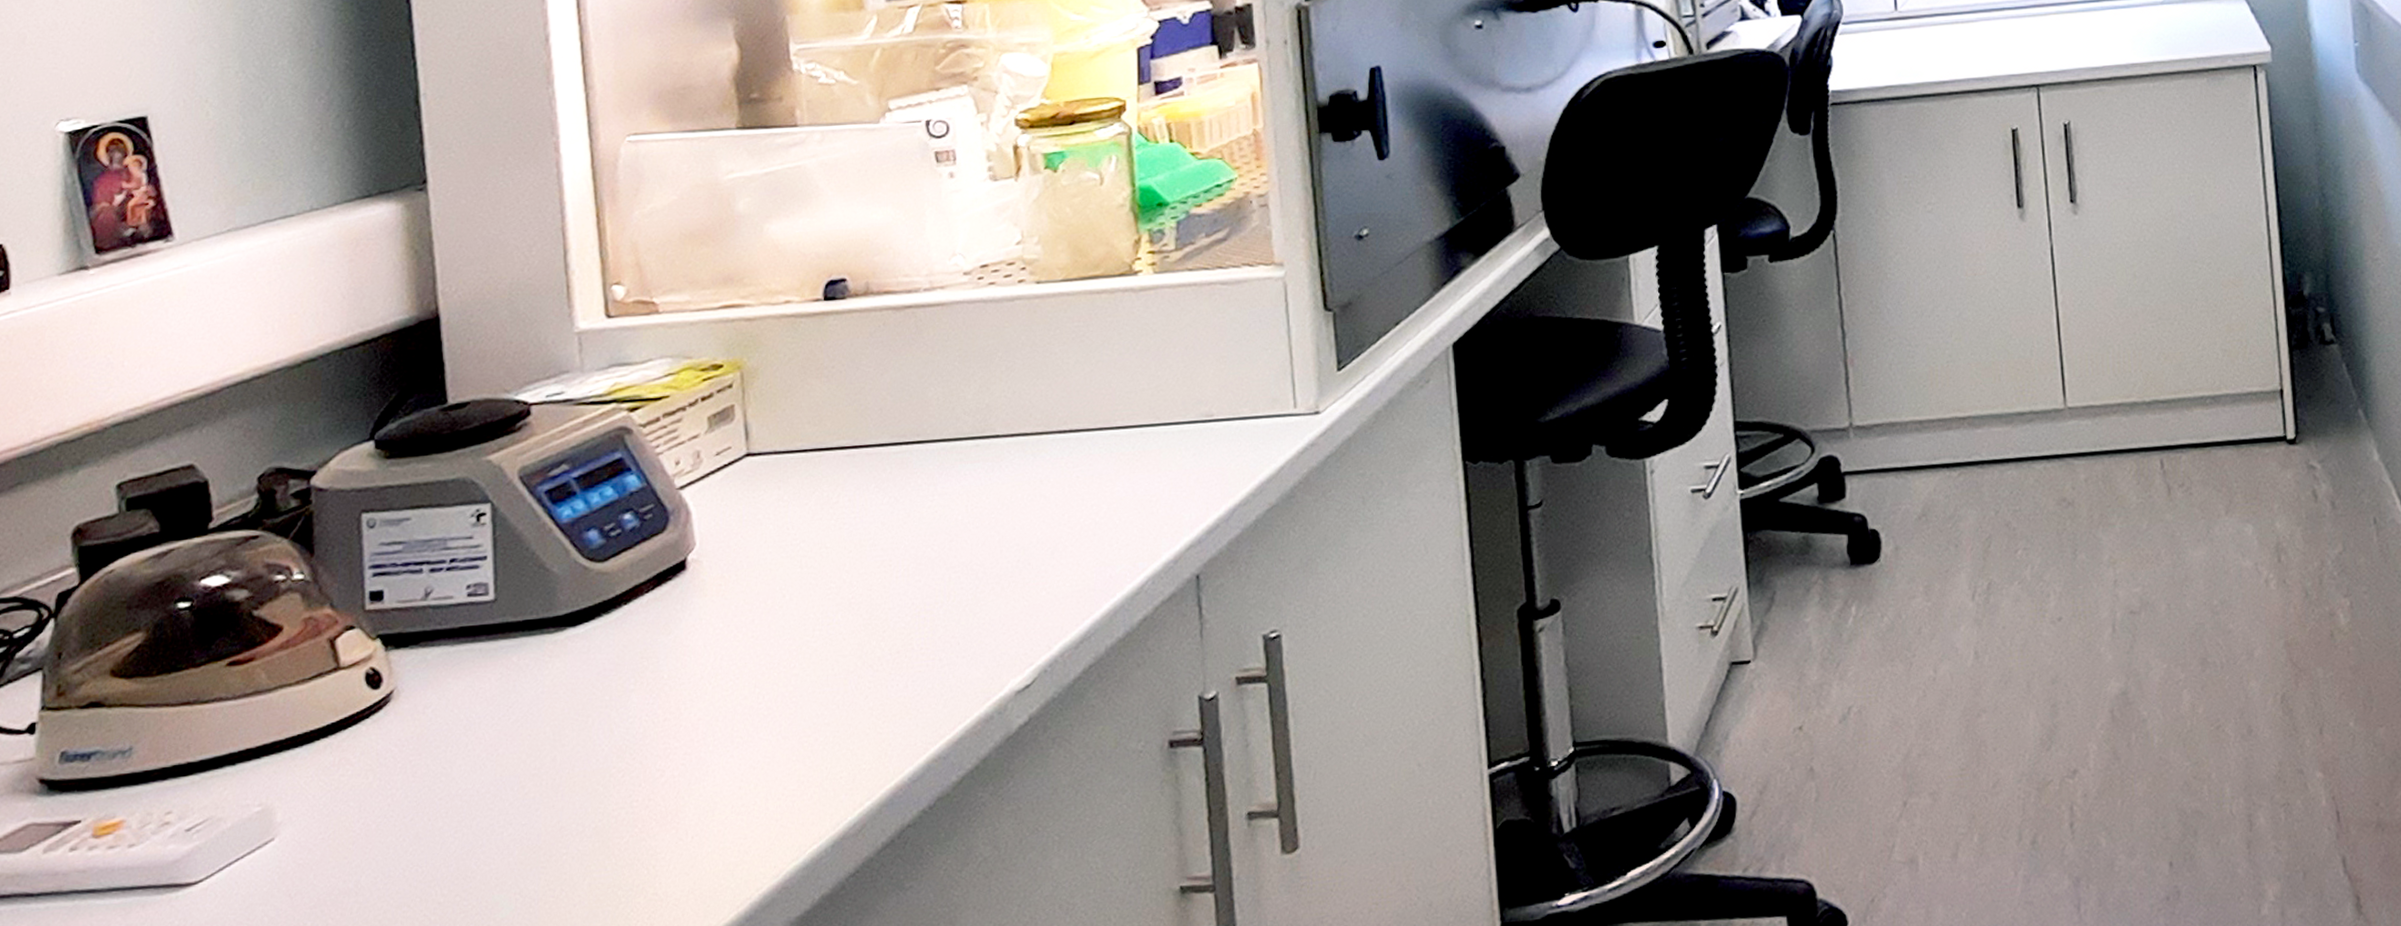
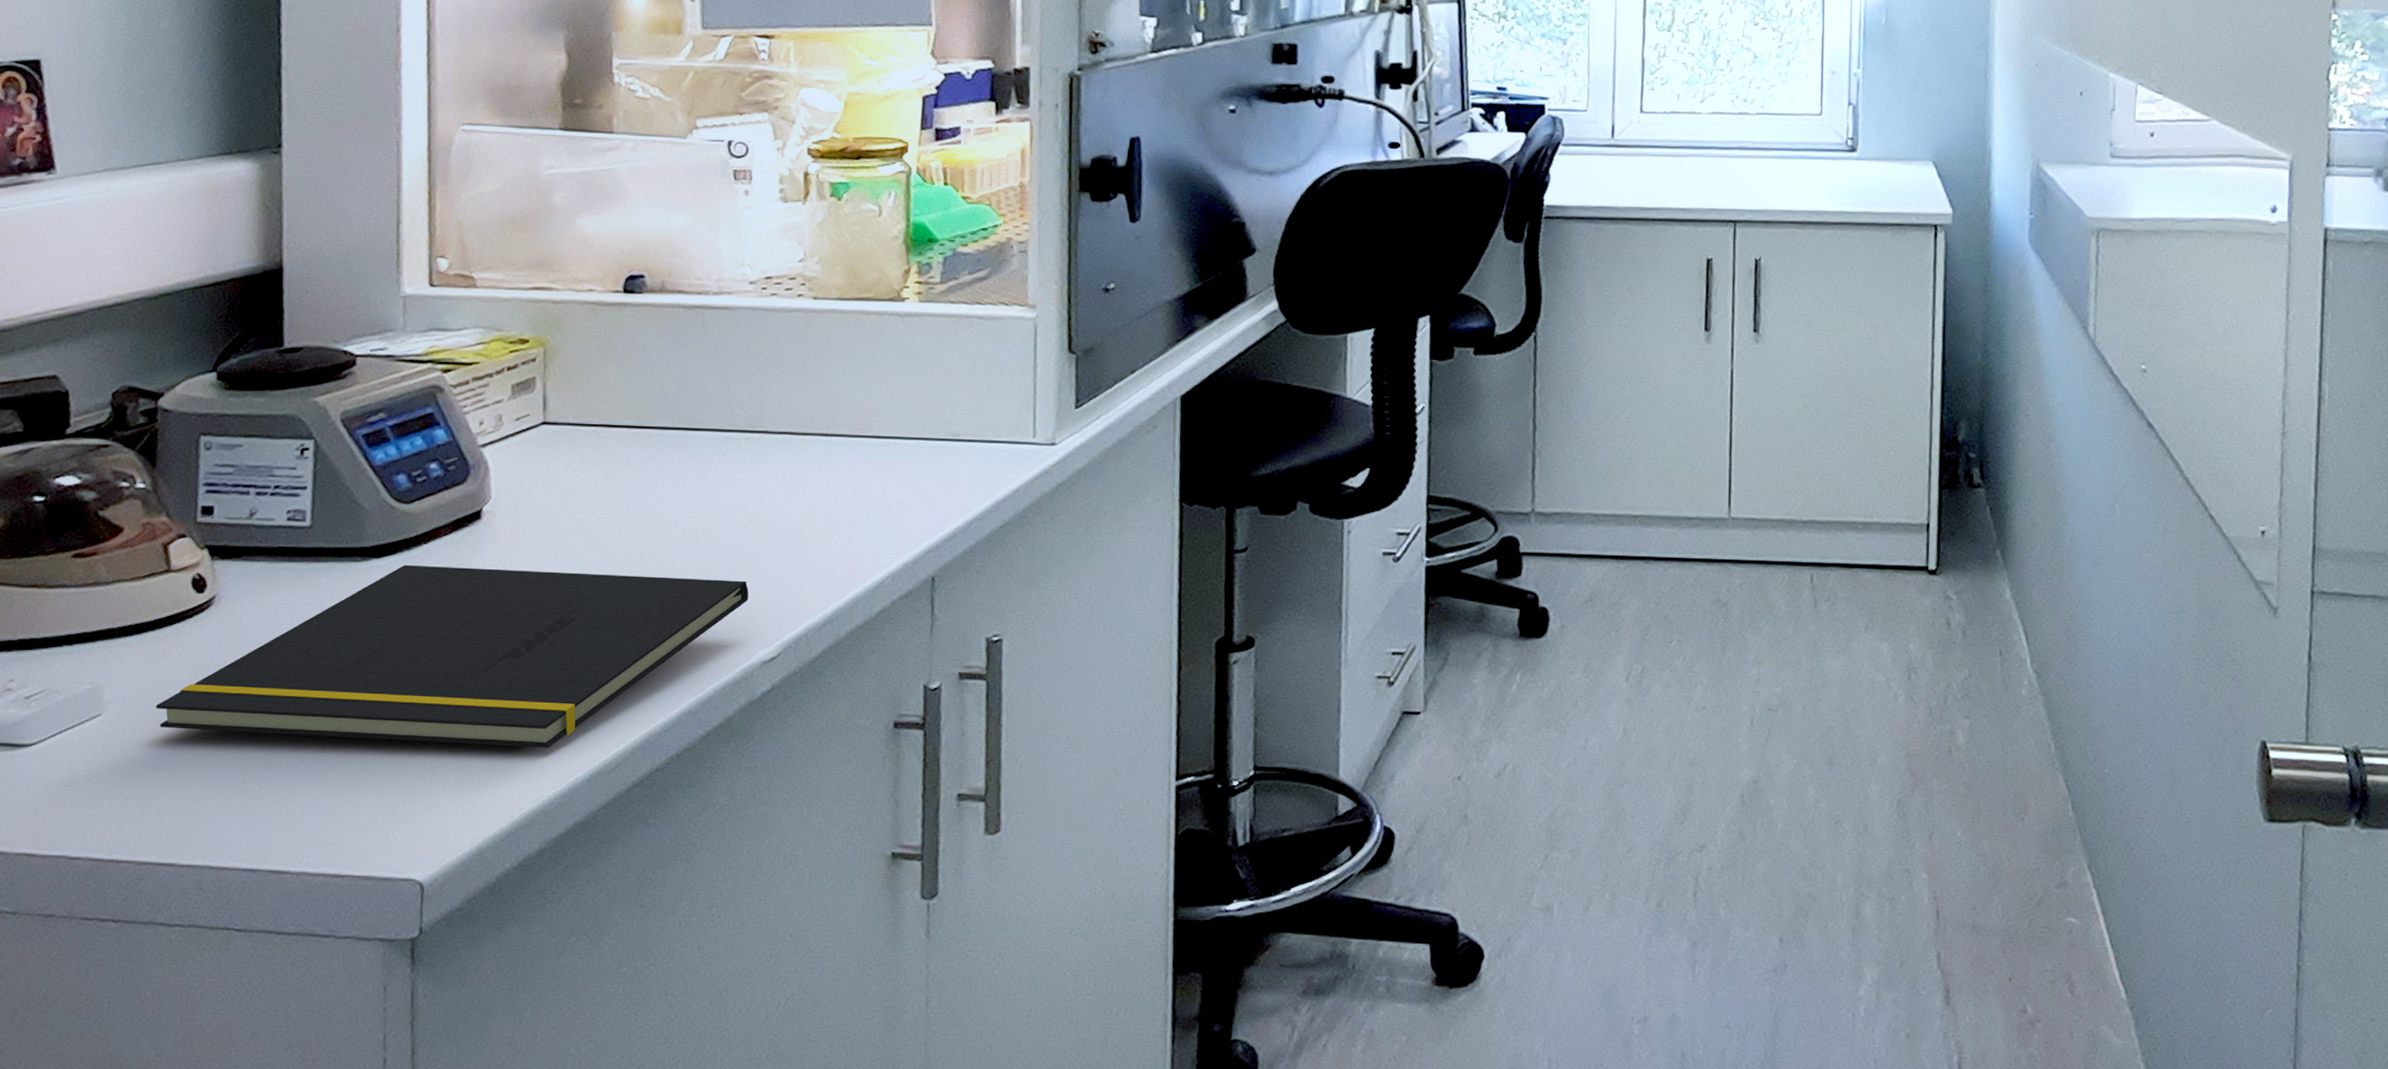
notepad: none [335,603,994,846] -> present [155,564,749,748]

